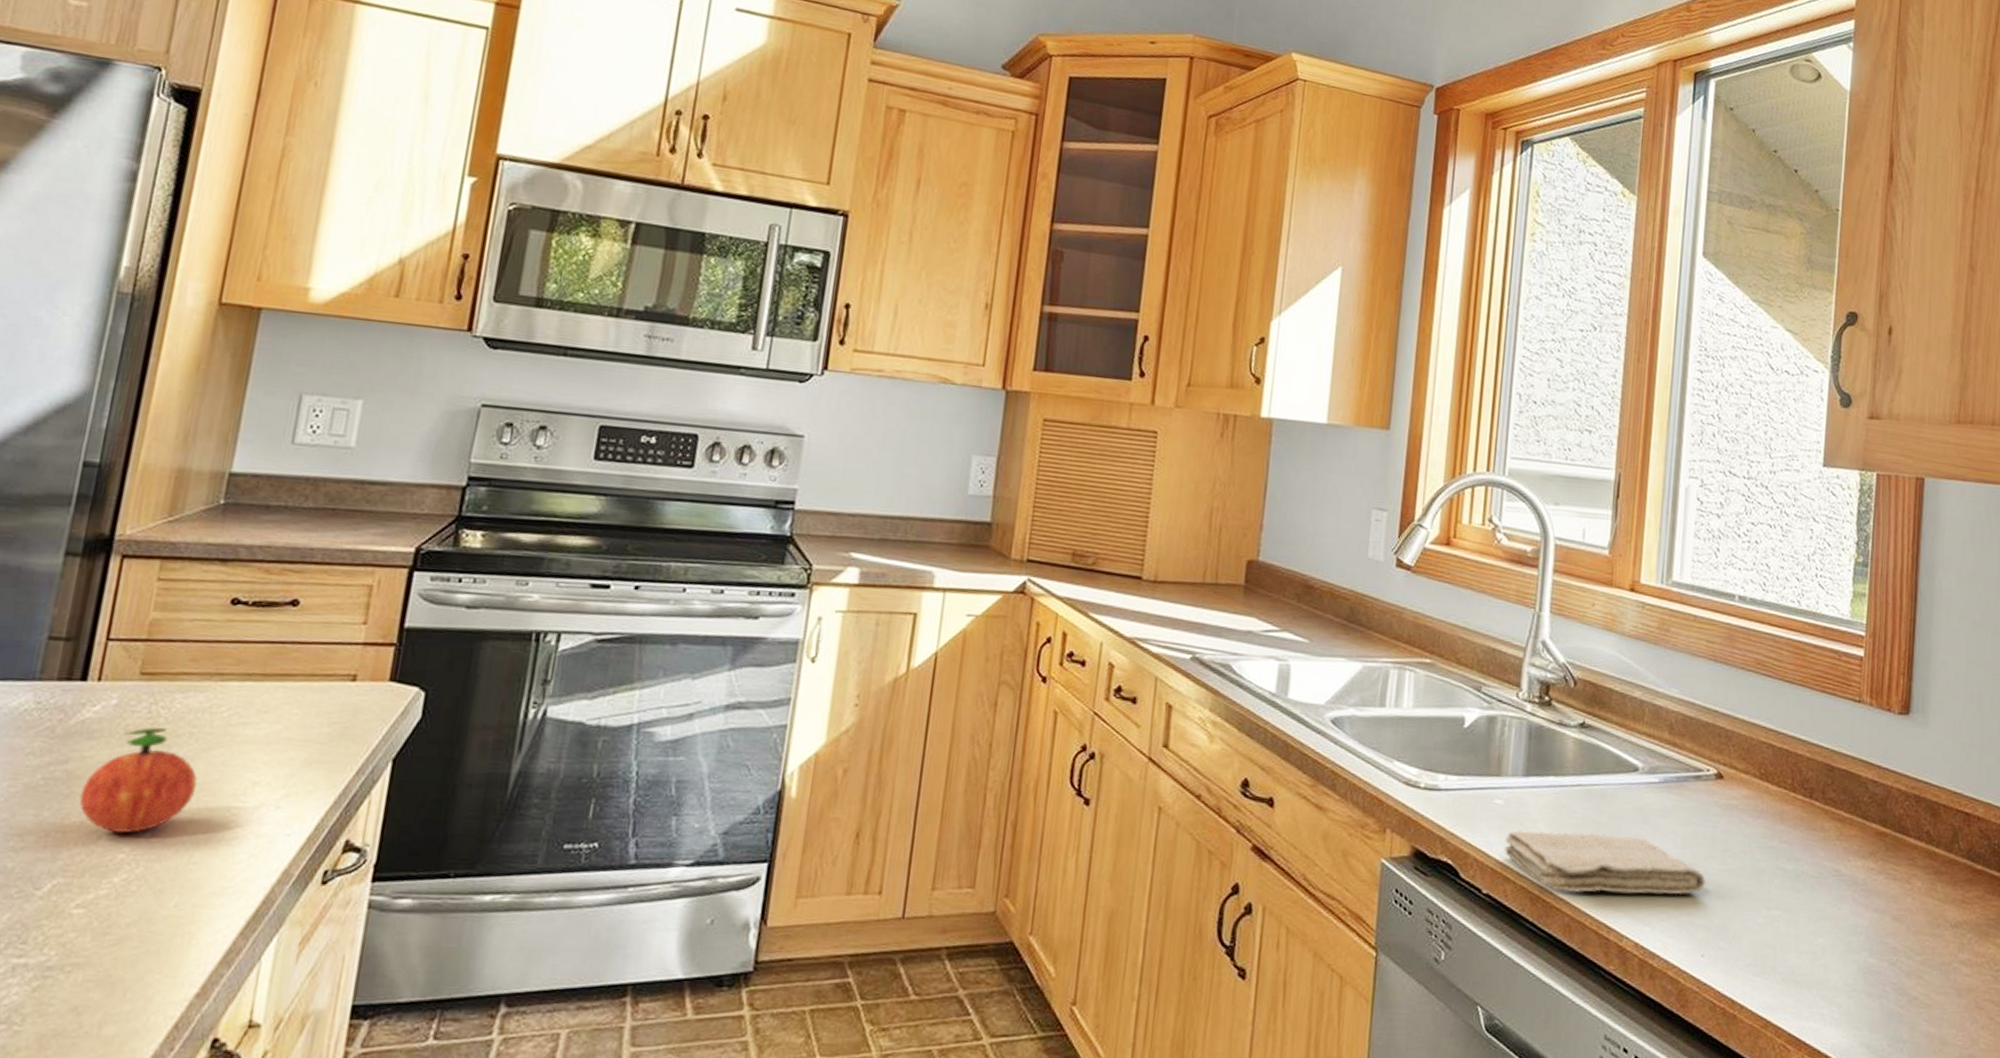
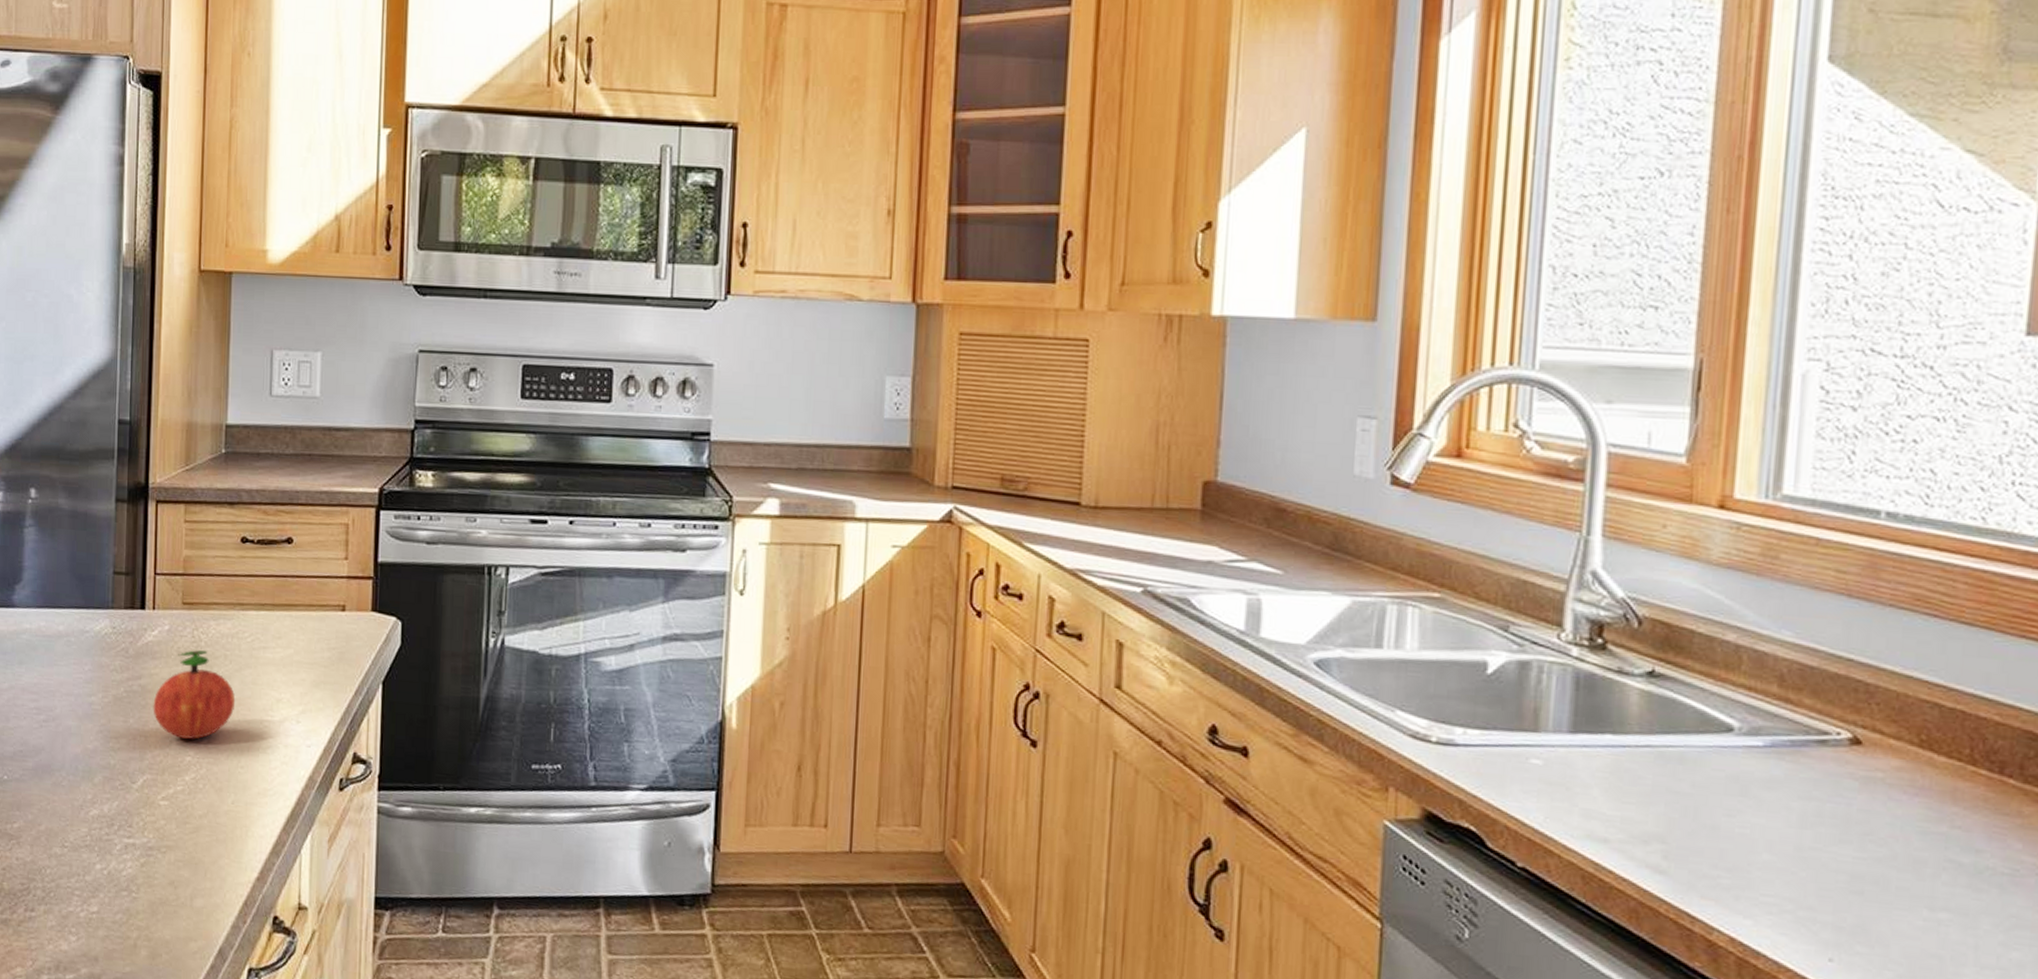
washcloth: present [1504,830,1705,895] -> none [1545,796,1834,885]

